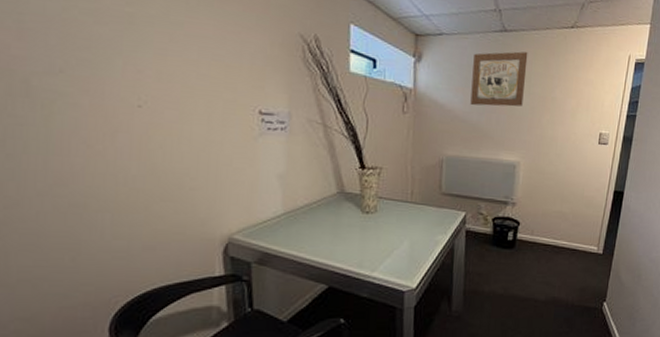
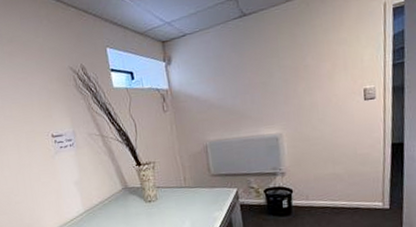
wall art: present [470,51,528,107] -> none [218,29,275,91]

